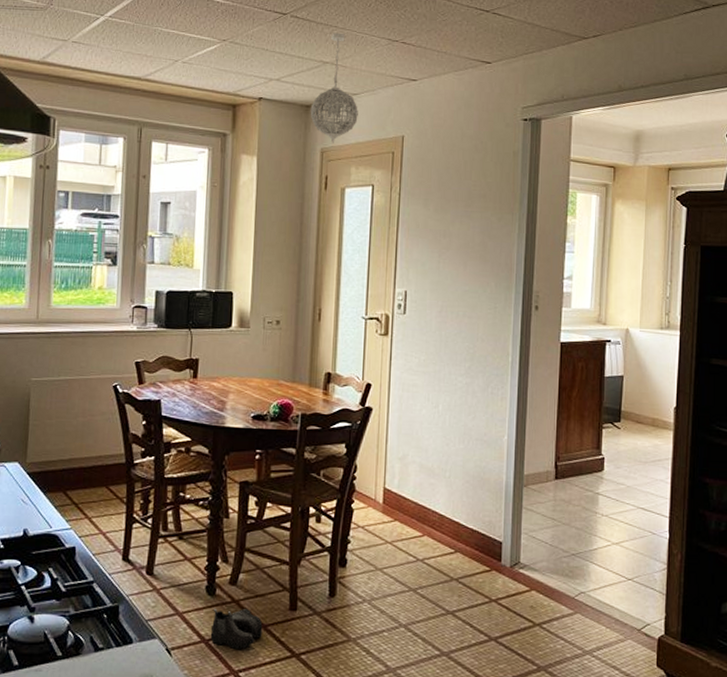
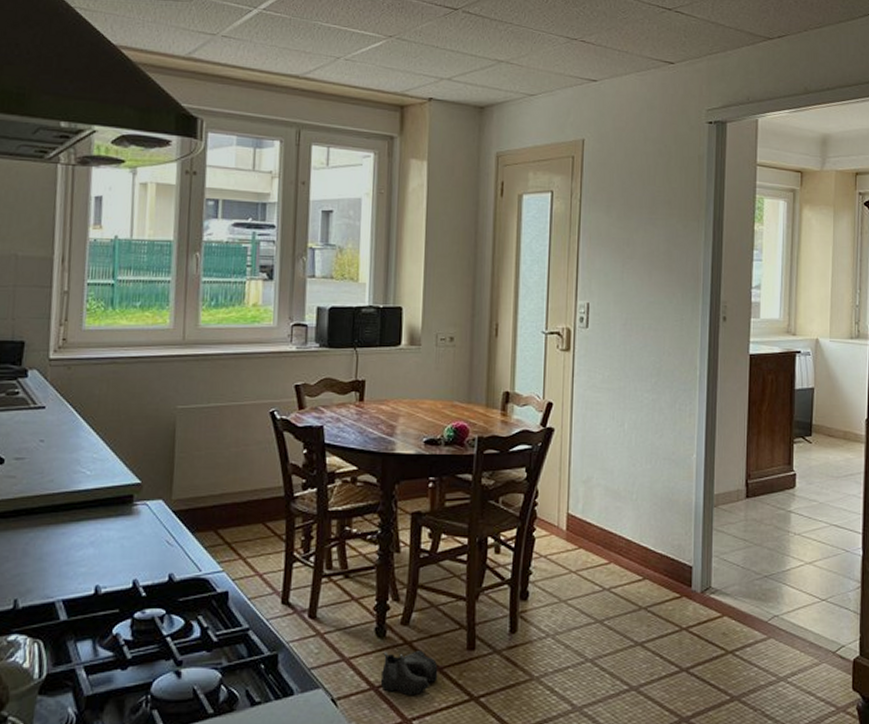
pendant light: present [310,32,358,144] -> none [484,29,536,147]

